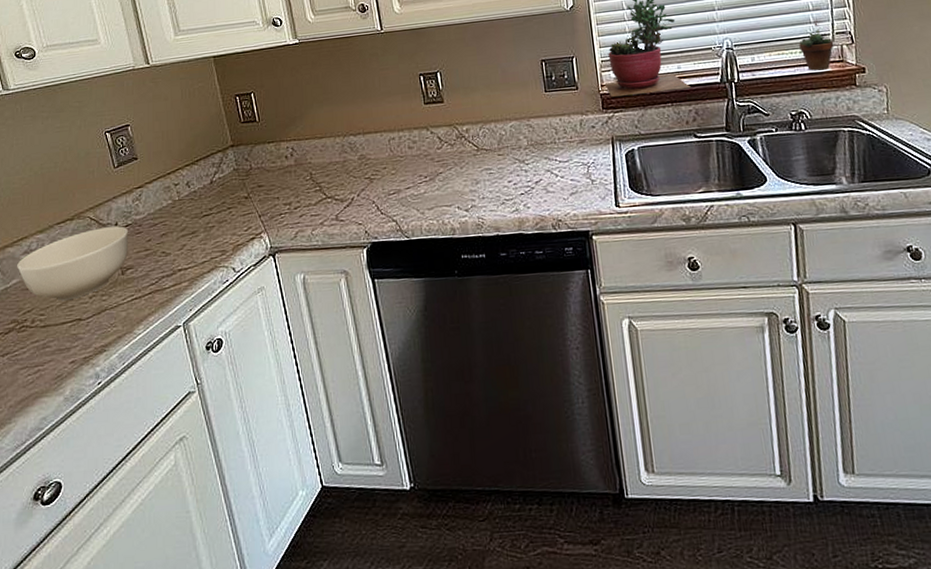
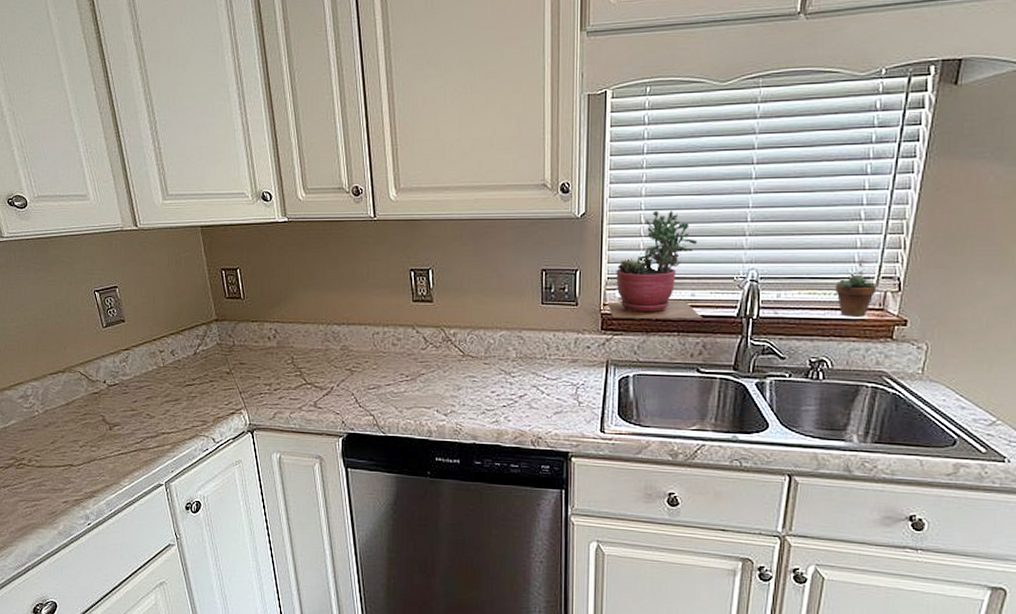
bowl: present [17,226,129,300] -> none [15,383,116,446]

